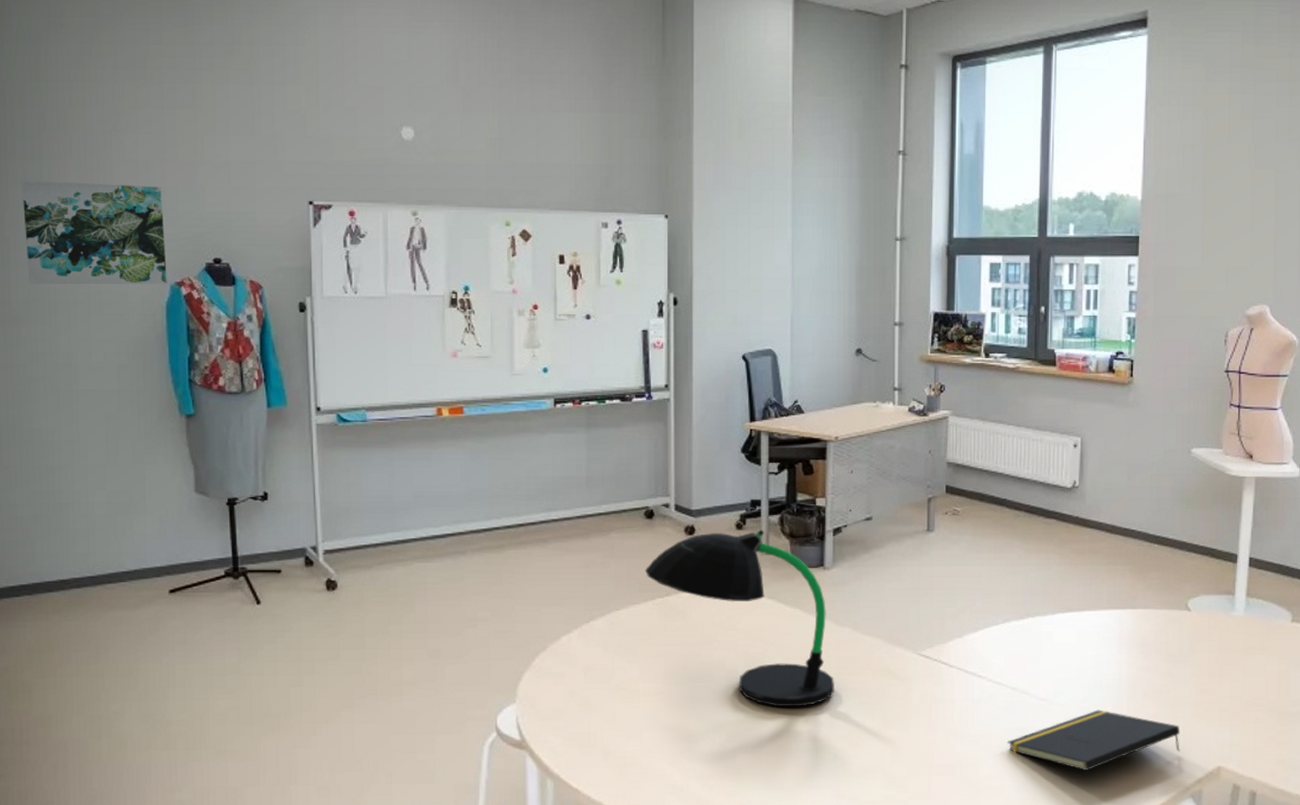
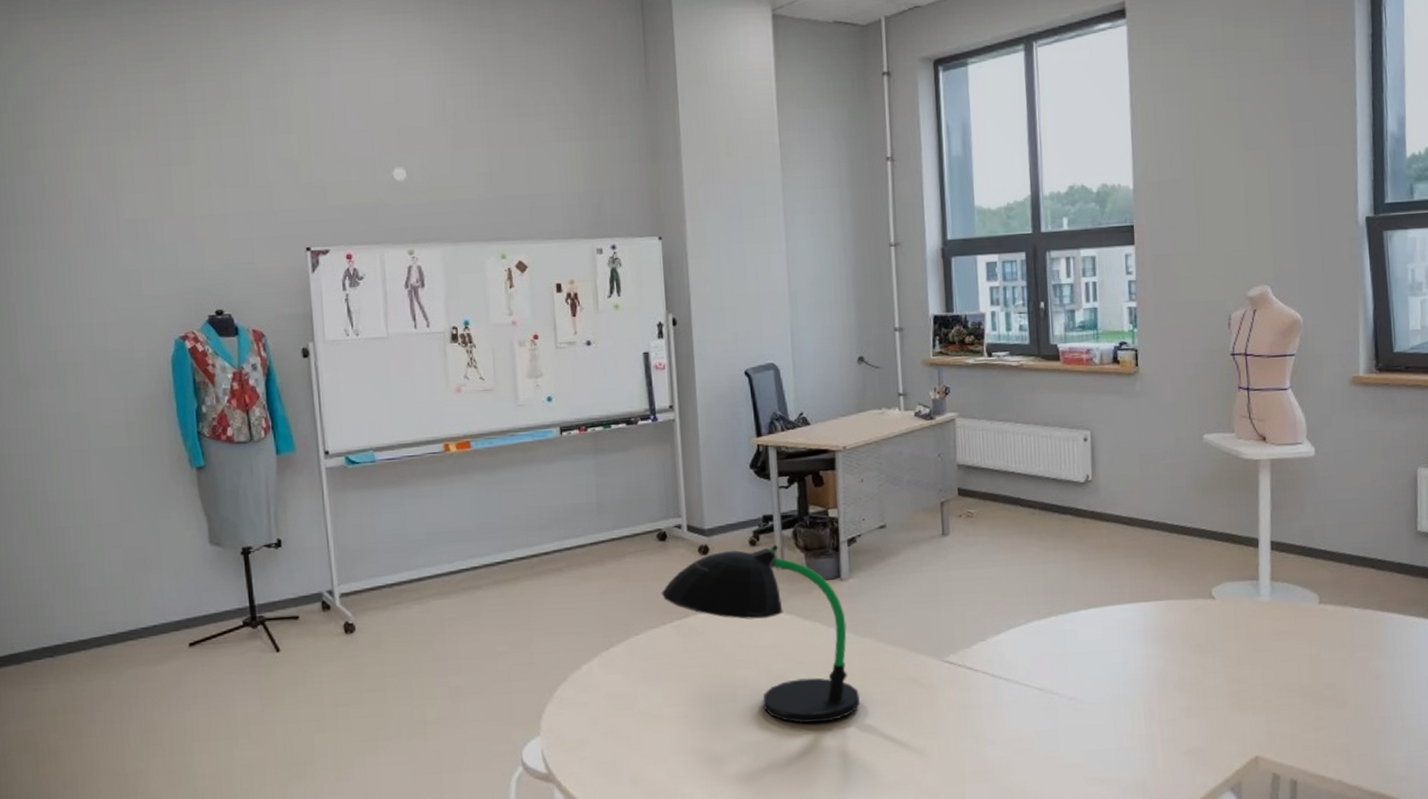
wall art: present [21,181,167,285] -> none [24,243,172,349]
notepad: present [1006,709,1180,772] -> none [1038,705,1216,770]

